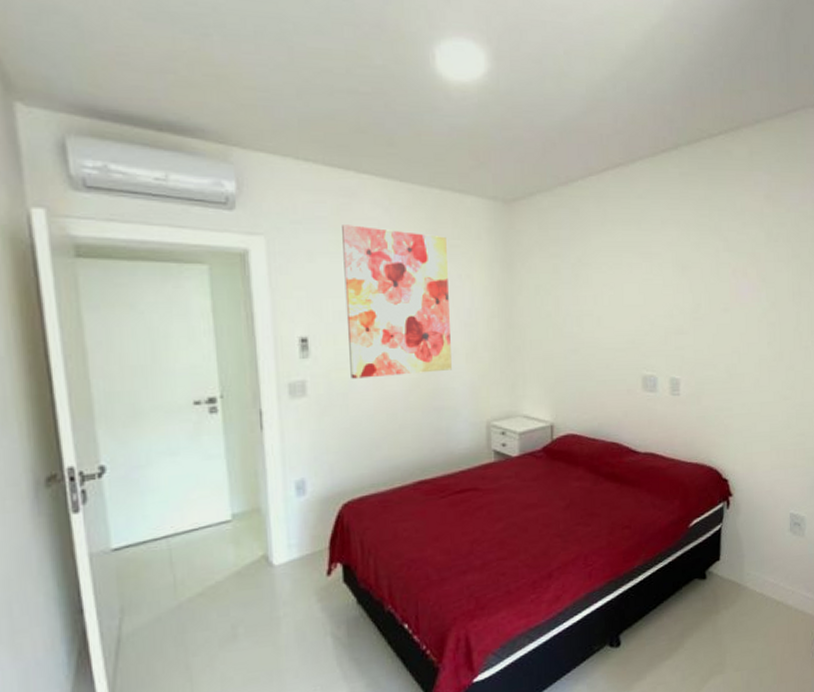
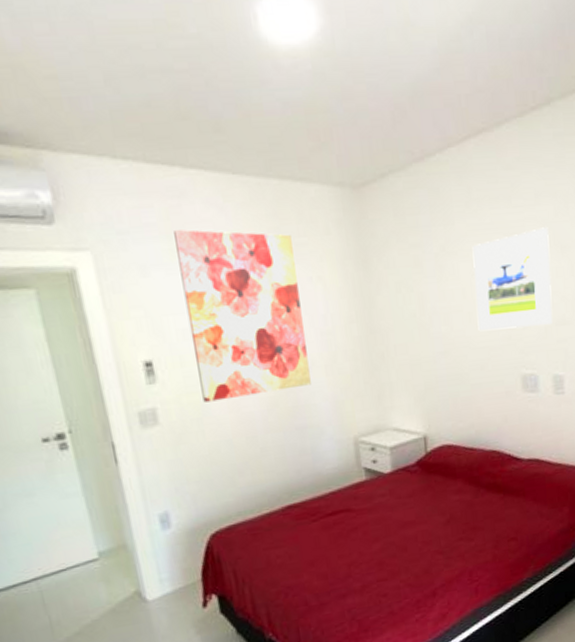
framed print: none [605,249,673,334] -> present [472,227,553,332]

